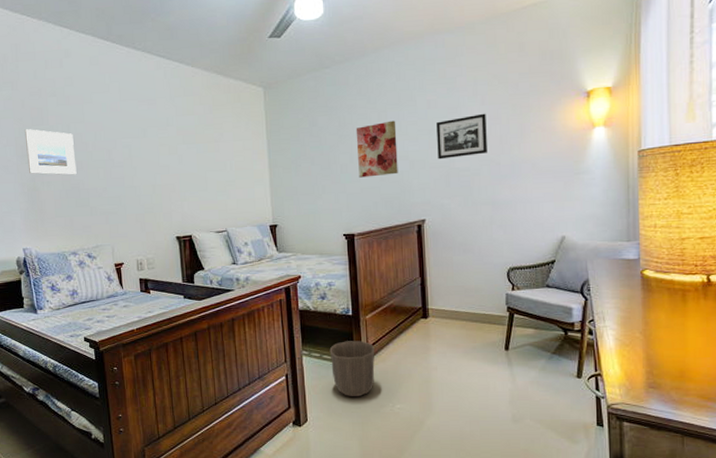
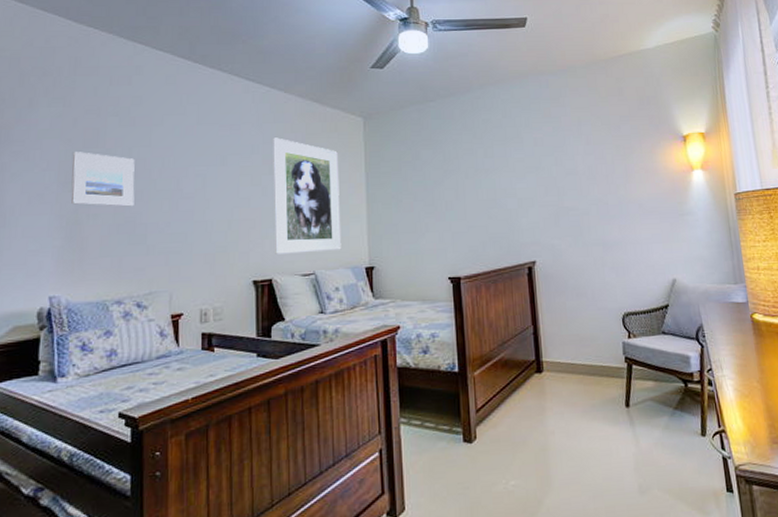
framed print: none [185,110,249,214] -> present [273,137,342,254]
waste basket: present [329,340,375,396] -> none [432,402,485,474]
wall art: present [356,120,398,178] -> none [461,157,506,215]
picture frame: present [436,113,487,160] -> none [544,153,595,198]

